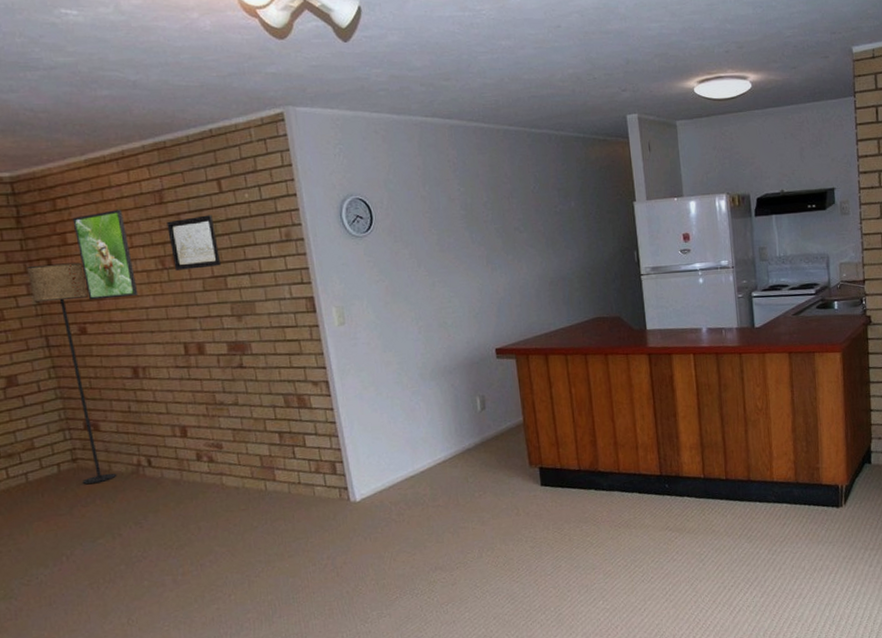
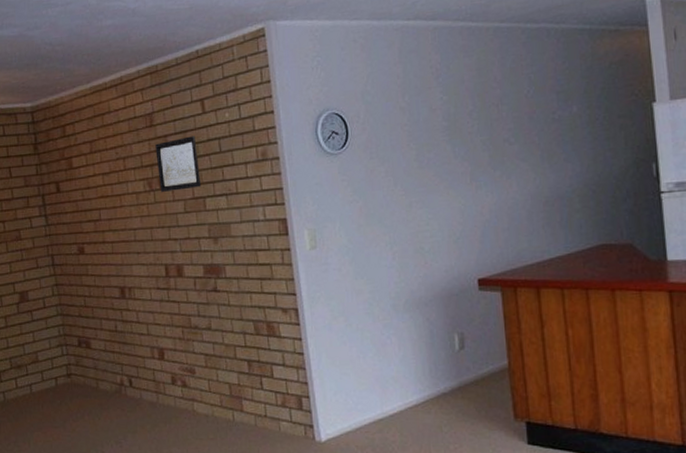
floor lamp: present [27,262,117,485] -> none [40,185,103,400]
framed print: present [72,209,139,300] -> none [77,133,128,221]

